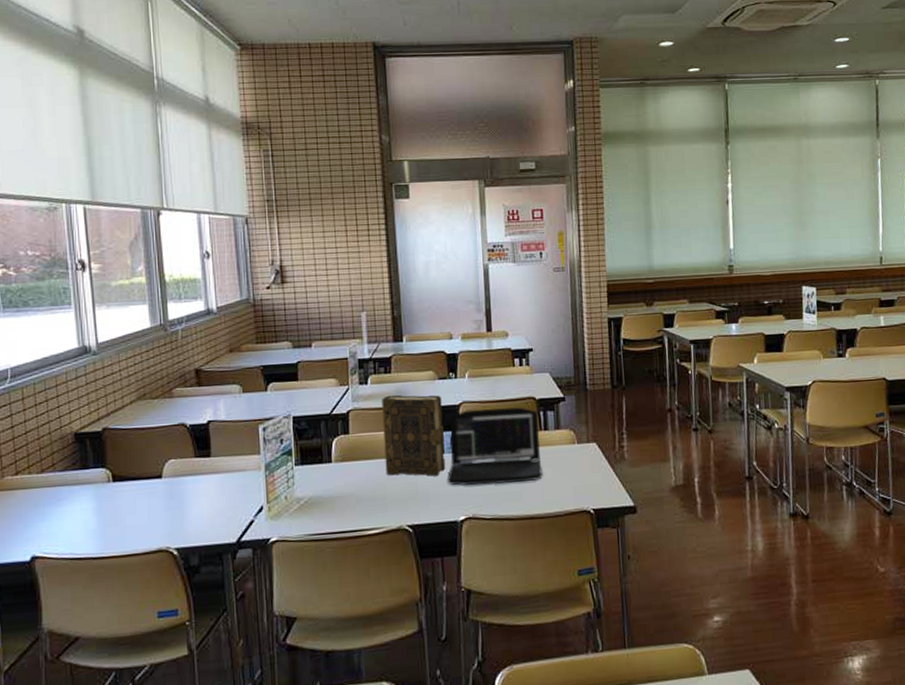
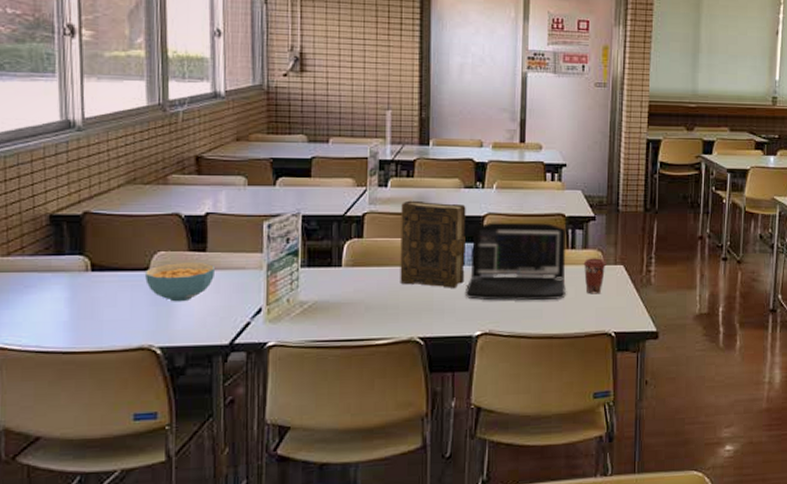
cereal bowl: none [159,467,220,506] -> present [145,261,216,302]
coffee cup: none [557,437,579,474] -> present [583,258,606,294]

